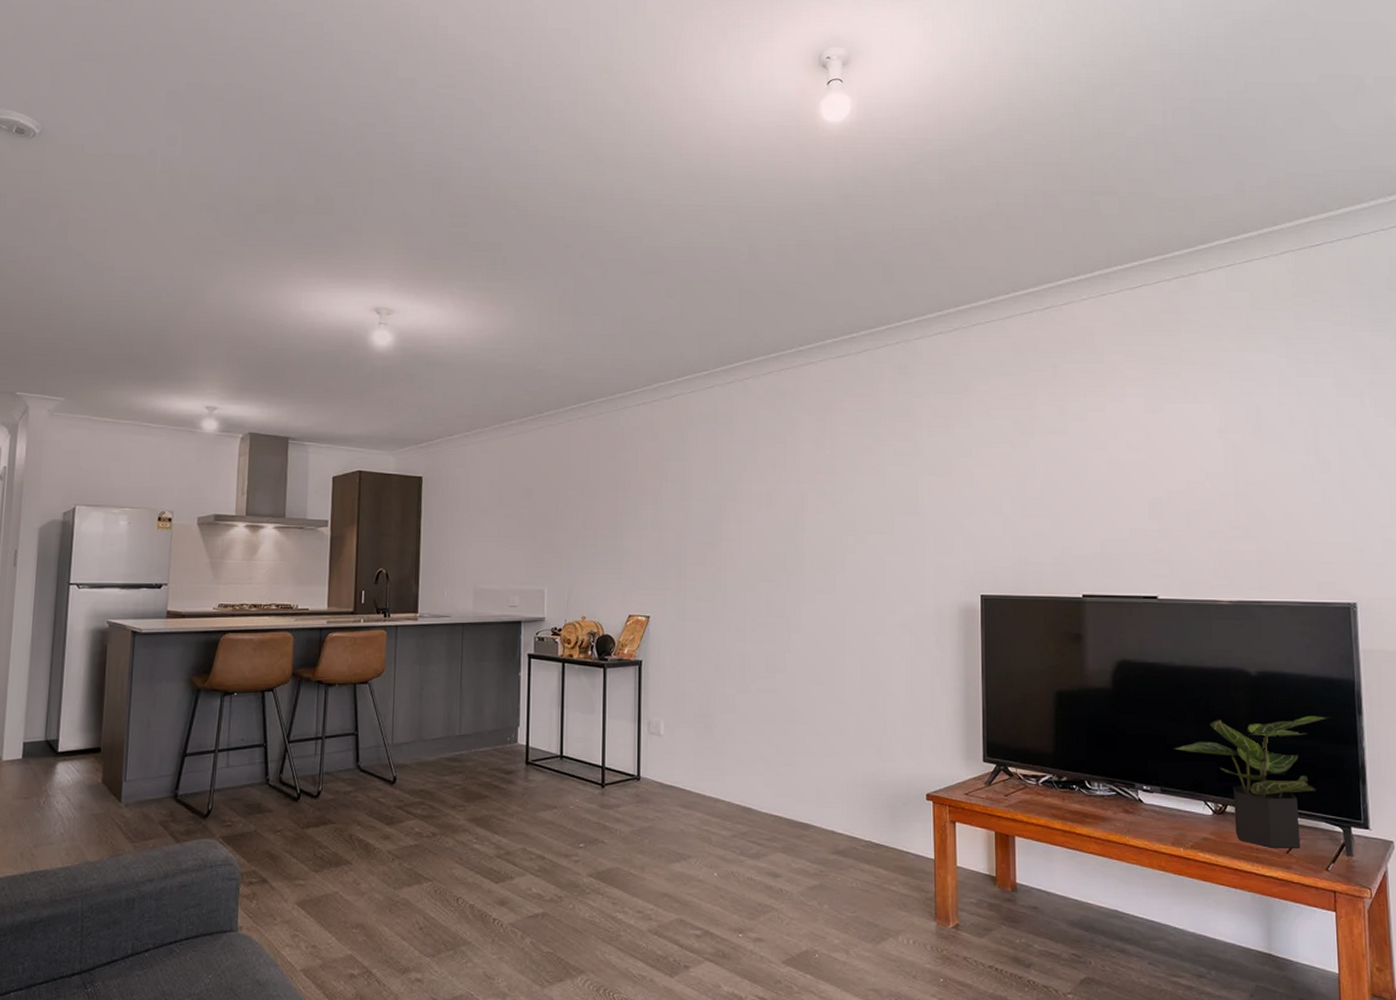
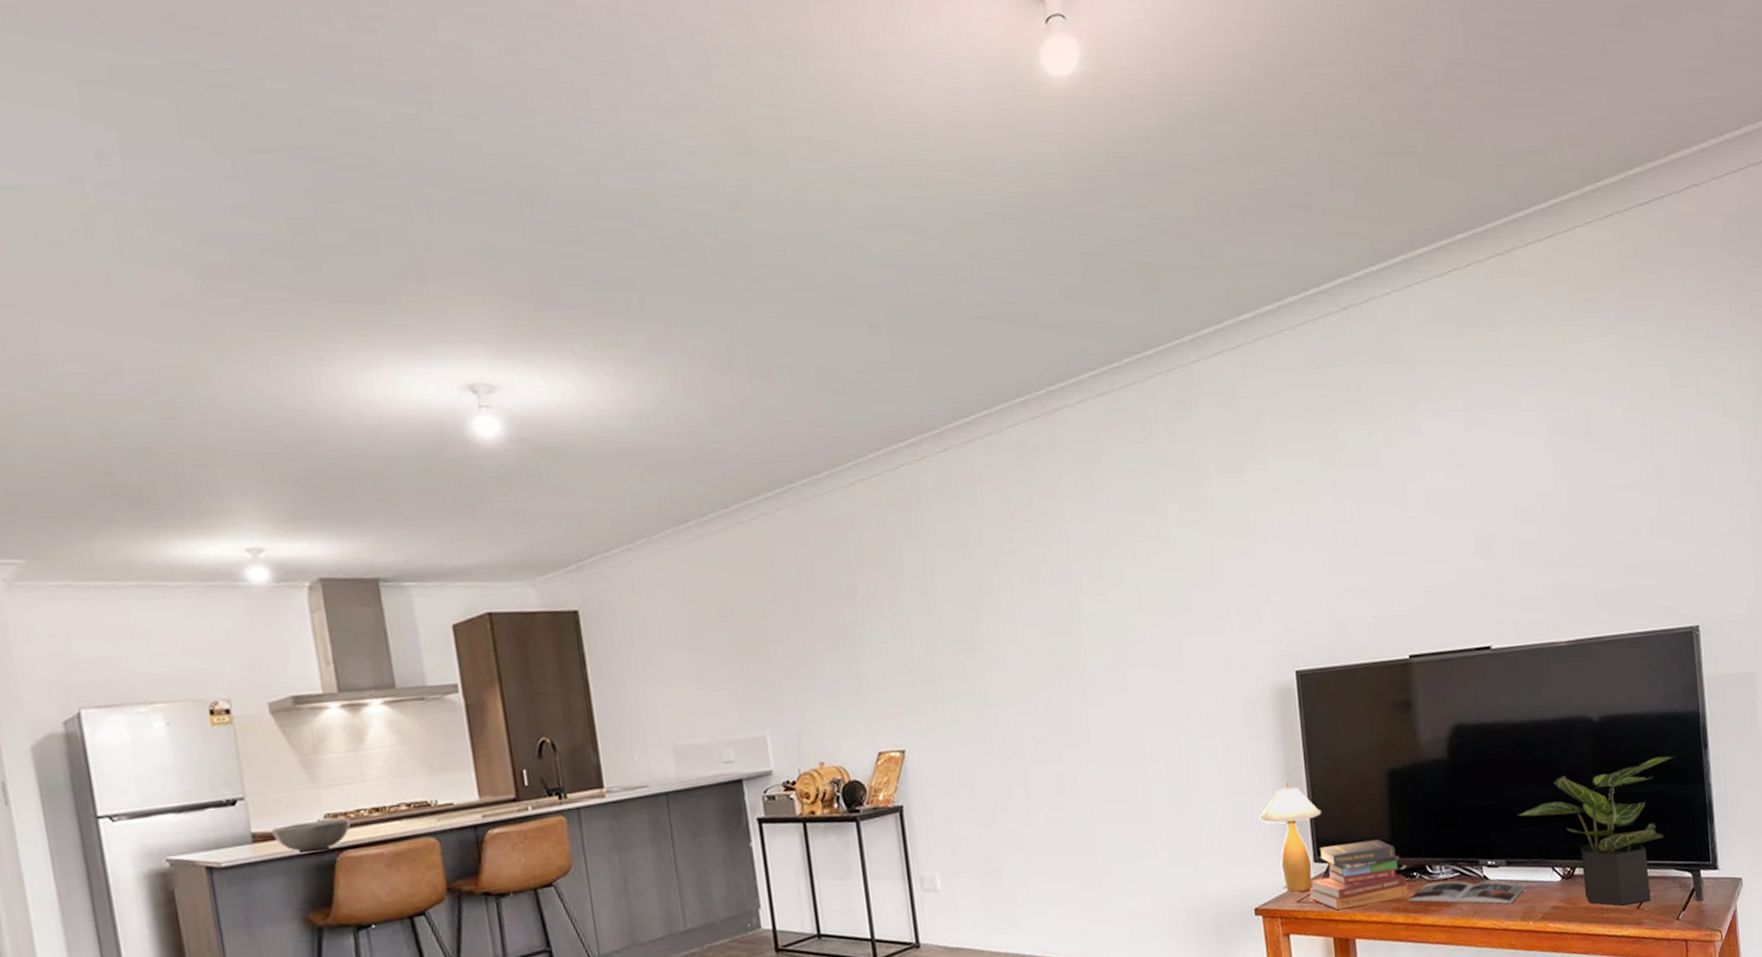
bowl: none [181,608,236,630] -> present [272,817,351,852]
table lamp: none [939,688,994,786] -> present [1260,781,1322,893]
books: none [976,750,1067,808] -> present [1308,839,1409,911]
magazine: none [1066,797,1179,828] -> present [1408,880,1527,904]

